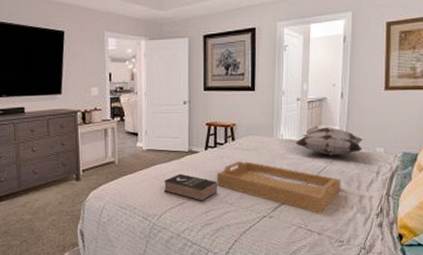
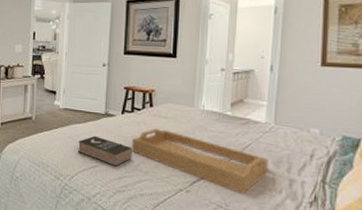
decorative pillow: present [295,127,363,156] -> none [218,101,295,133]

